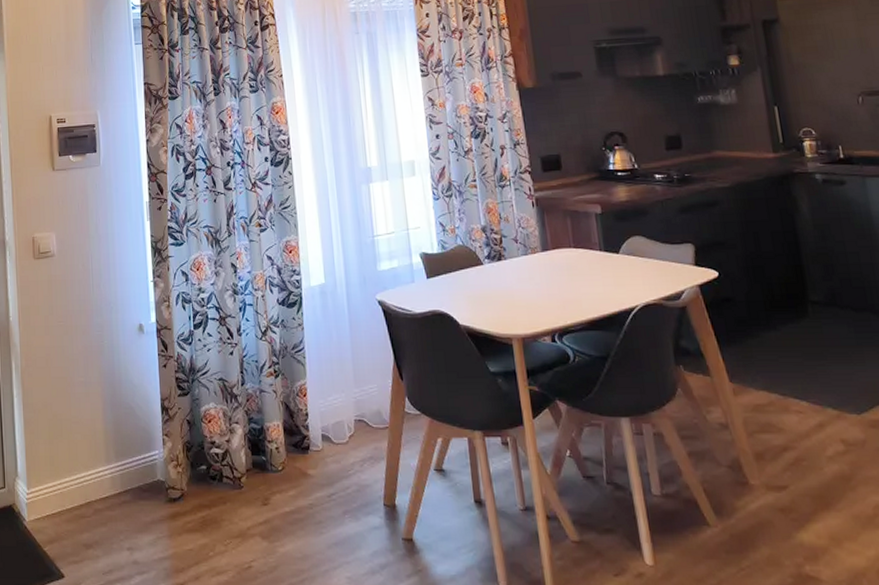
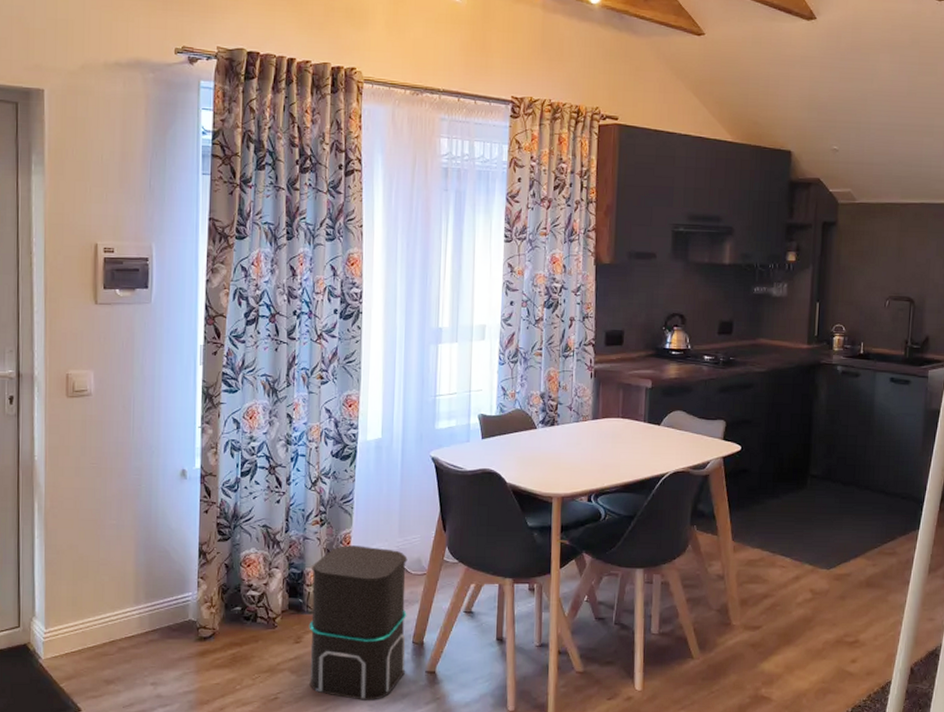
speaker: none [271,398,381,572] -> present [309,545,408,700]

